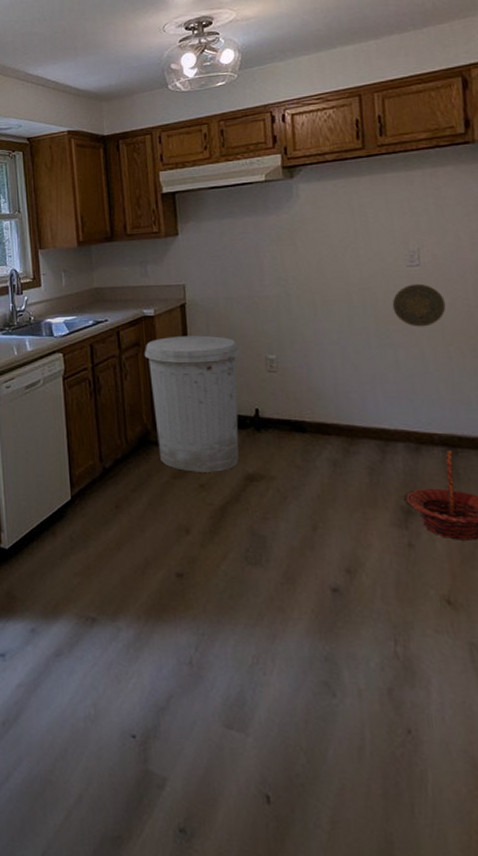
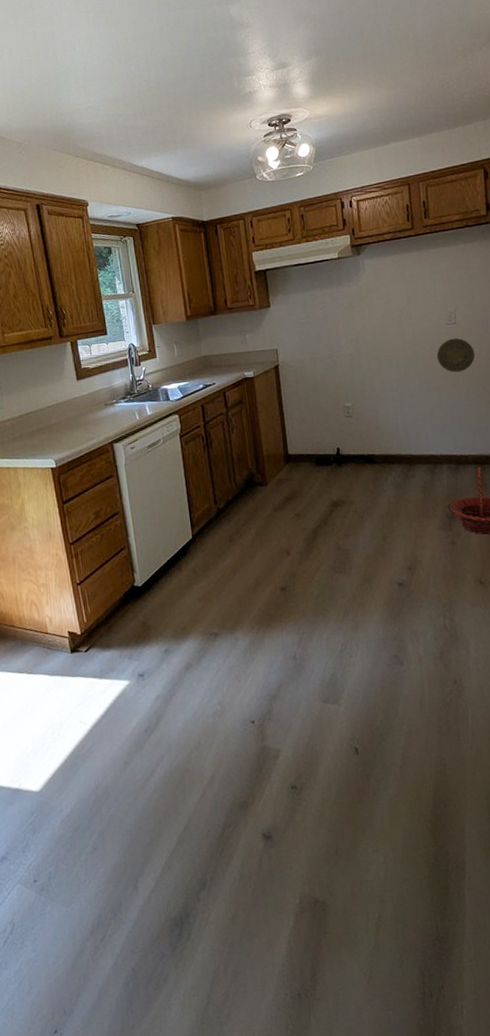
trash can: present [144,335,240,472] -> none [246,390,326,505]

